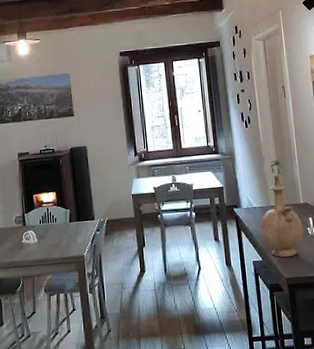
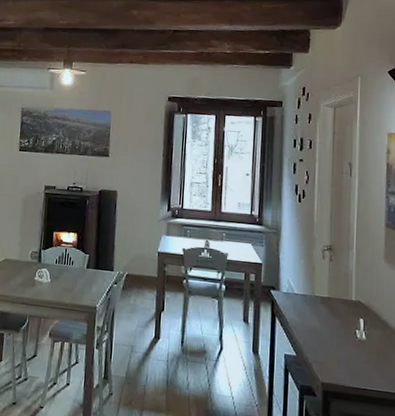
vase: present [260,175,304,258] -> none [299,262,351,360]

